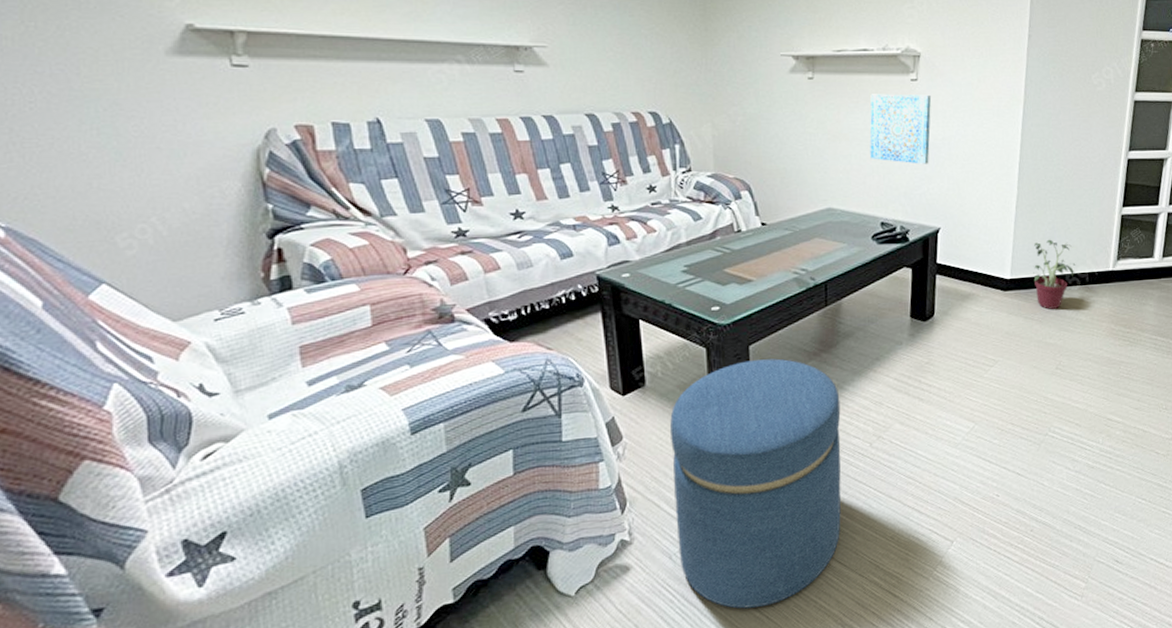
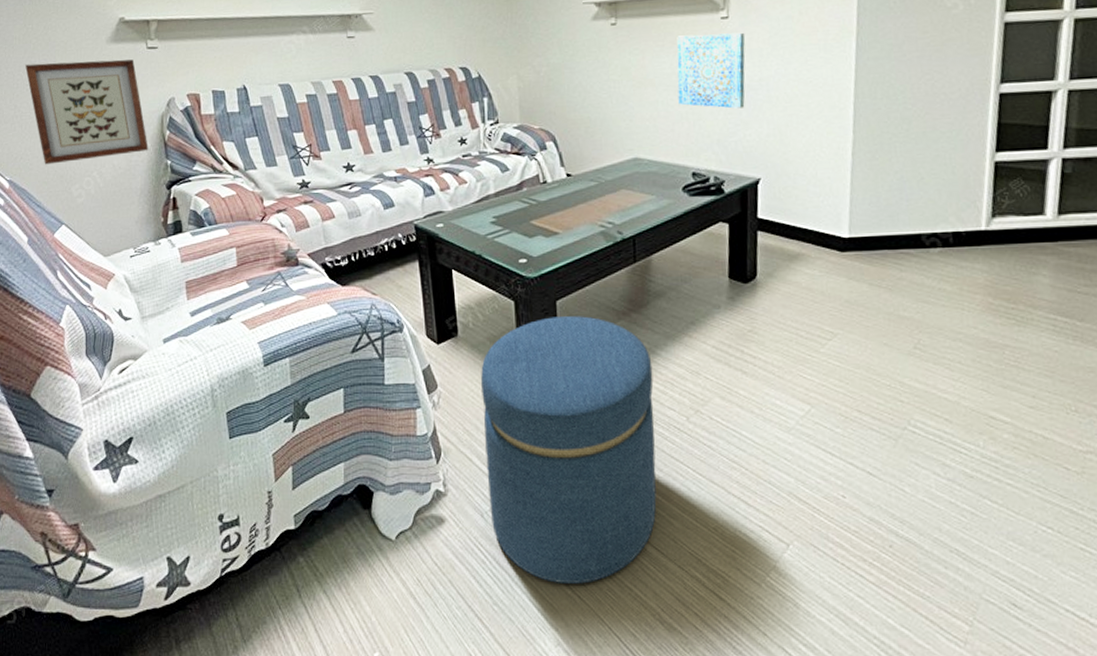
wall art: none [26,74,238,207] -> present [25,59,149,165]
potted plant: present [1033,239,1076,309] -> none [877,191,935,275]

